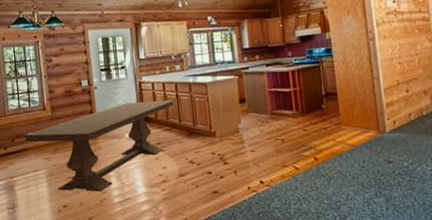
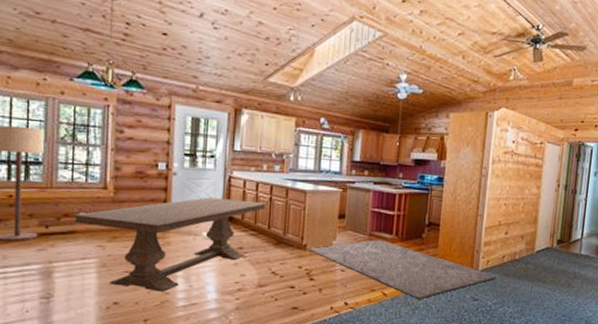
rug: none [215,117,407,169] -> present [306,240,497,299]

